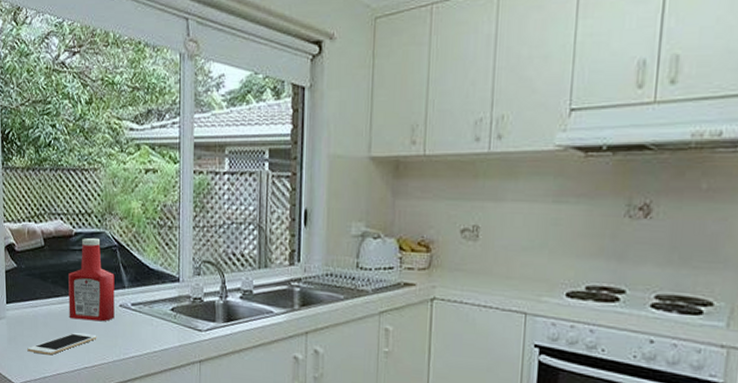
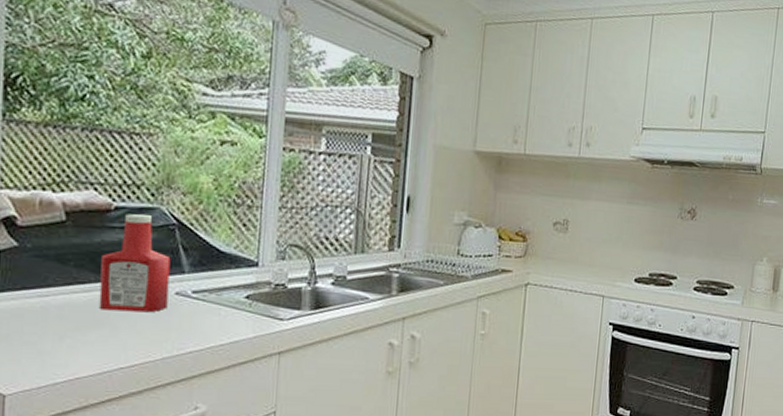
cell phone: present [27,332,97,355] -> none [28,326,140,356]

